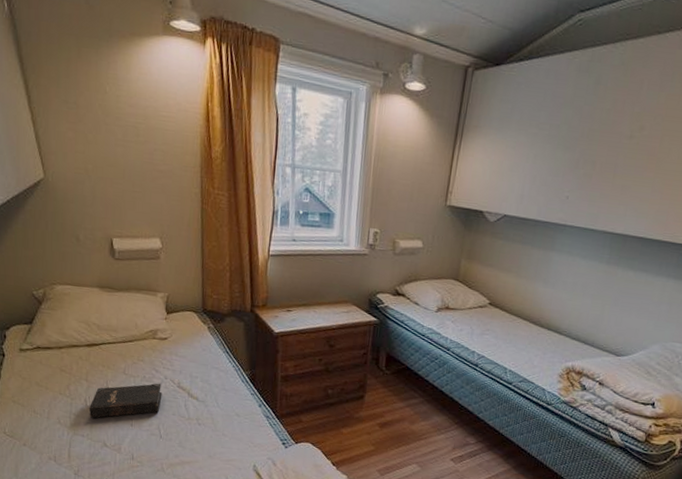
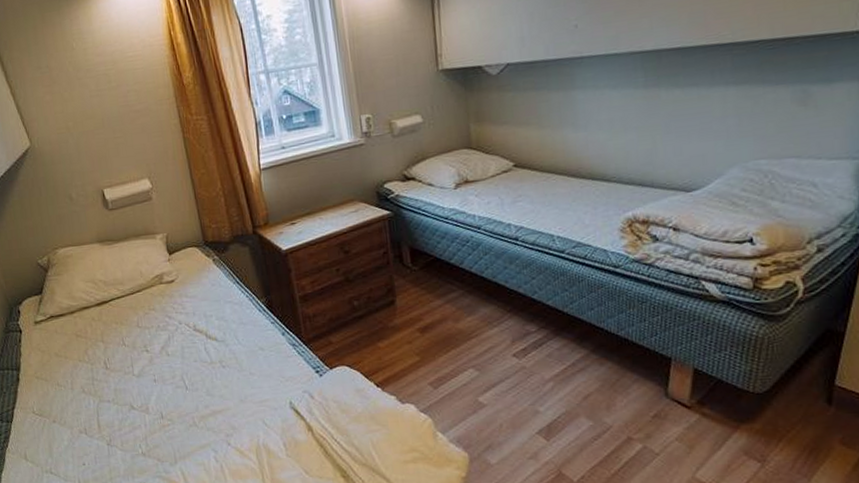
hardback book: present [88,383,162,419] -> none [109,330,181,381]

